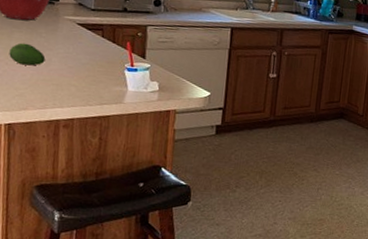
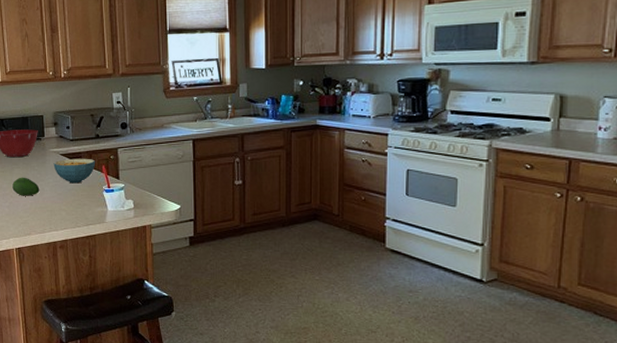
cereal bowl: none [66,29,119,58] -> present [53,158,95,184]

